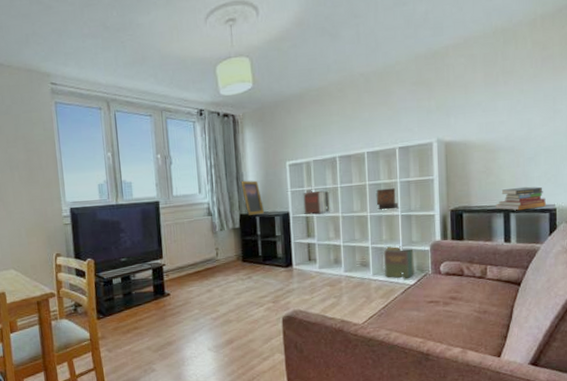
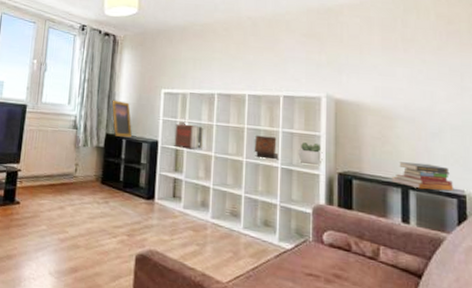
books: present [383,246,414,279] -> none [256,199,293,241]
succulent plant: none [415,187,437,208] -> present [298,142,323,166]

